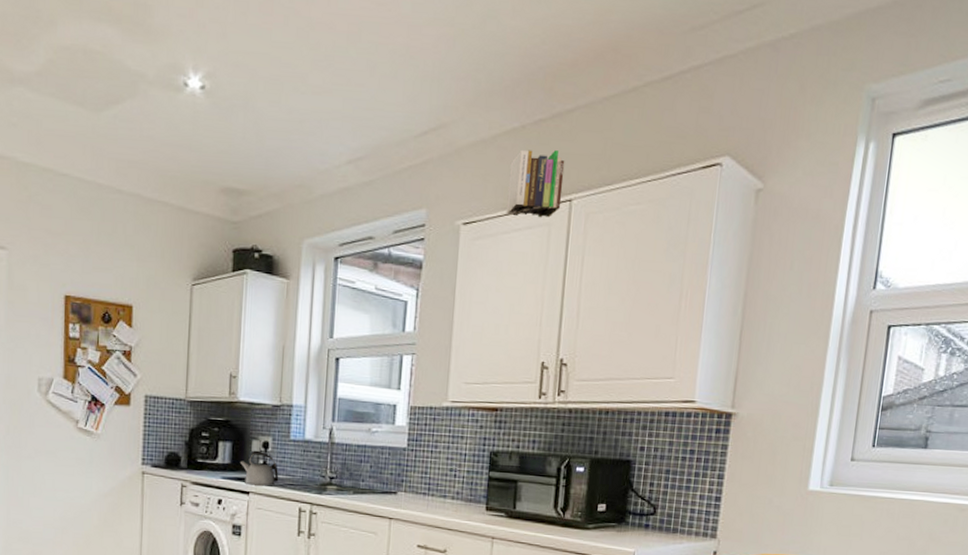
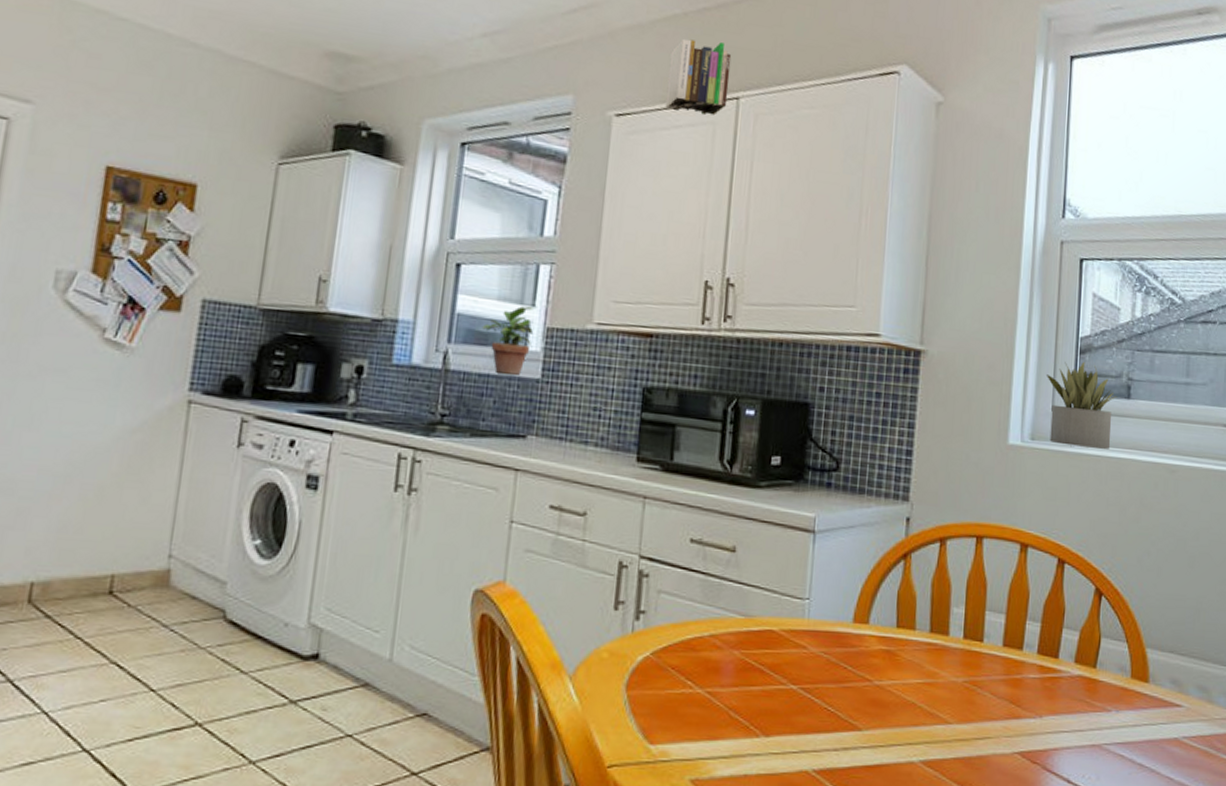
kettle: present [239,450,279,487] -> none [323,376,374,425]
potted plant: none [358,390,399,445] -> present [482,306,533,375]
succulent plant: none [847,417,914,493] -> present [1046,361,1117,450]

